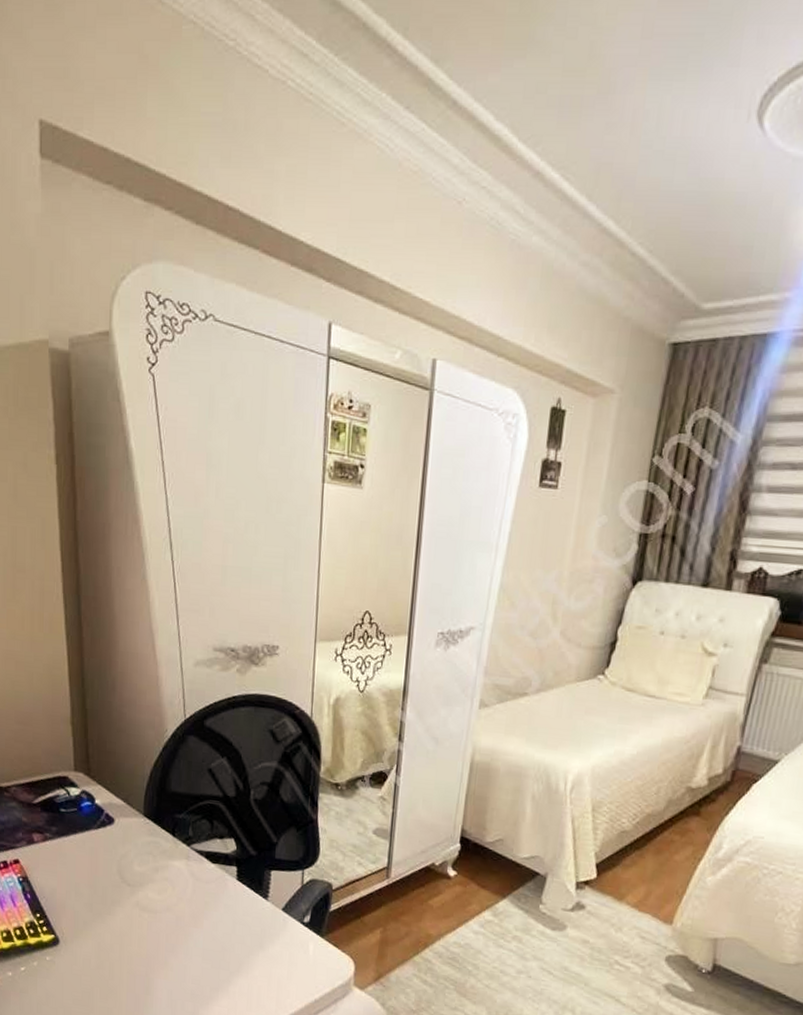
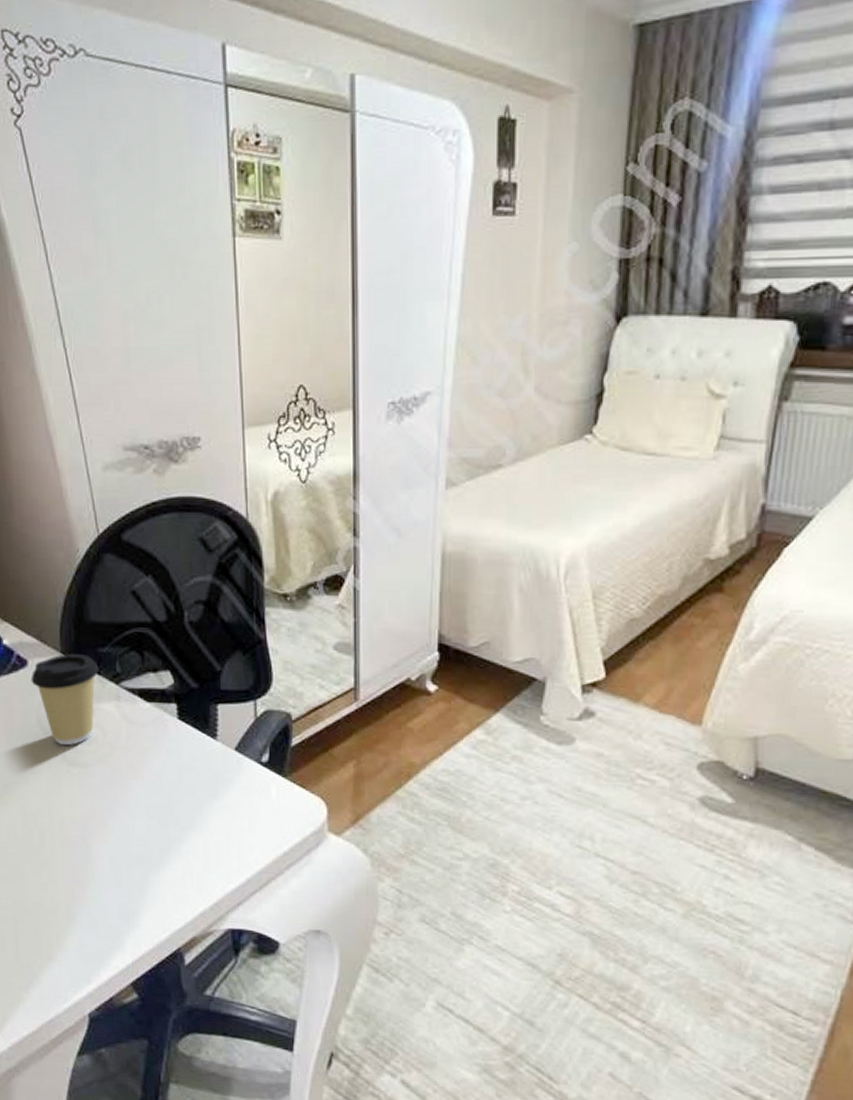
coffee cup: none [115,816,175,894] -> present [30,653,99,745]

